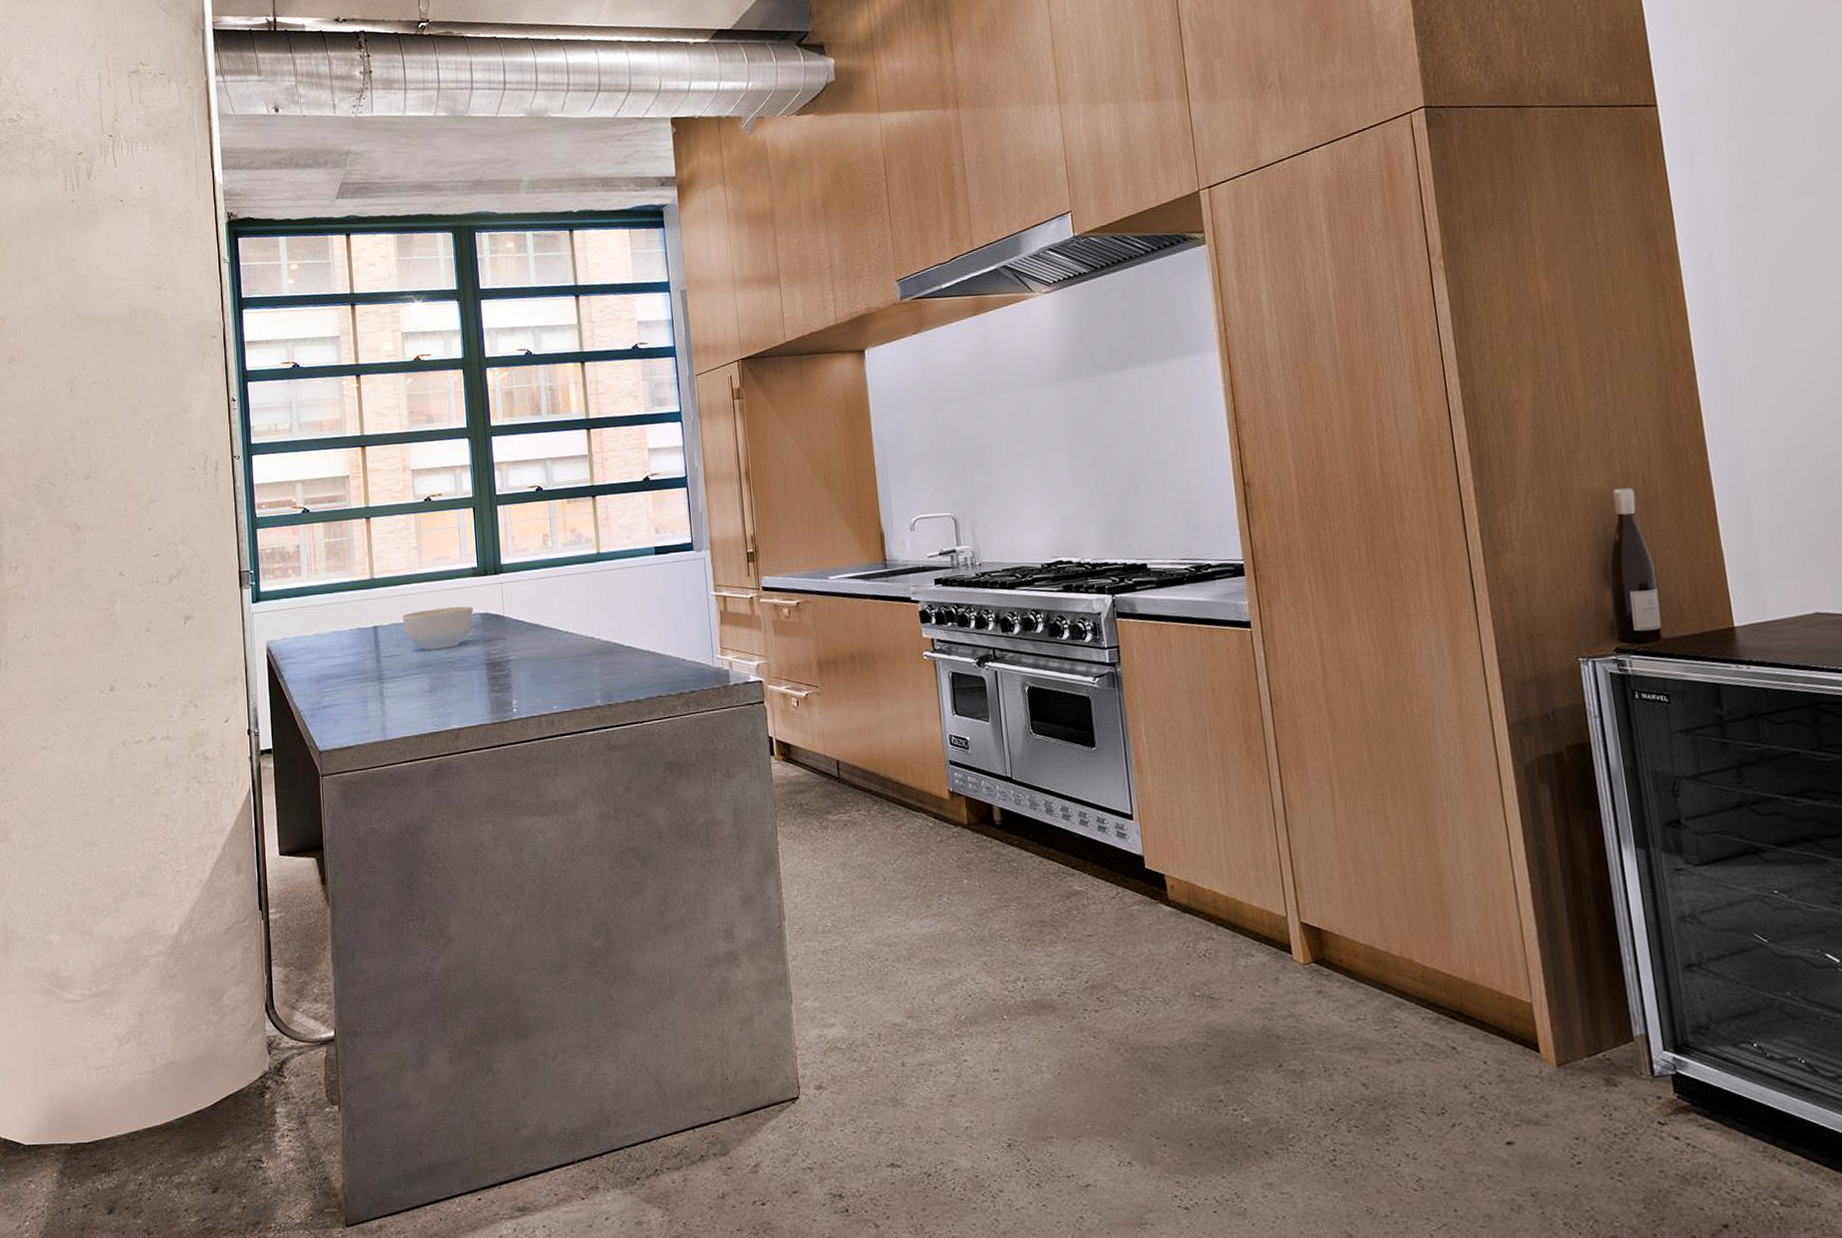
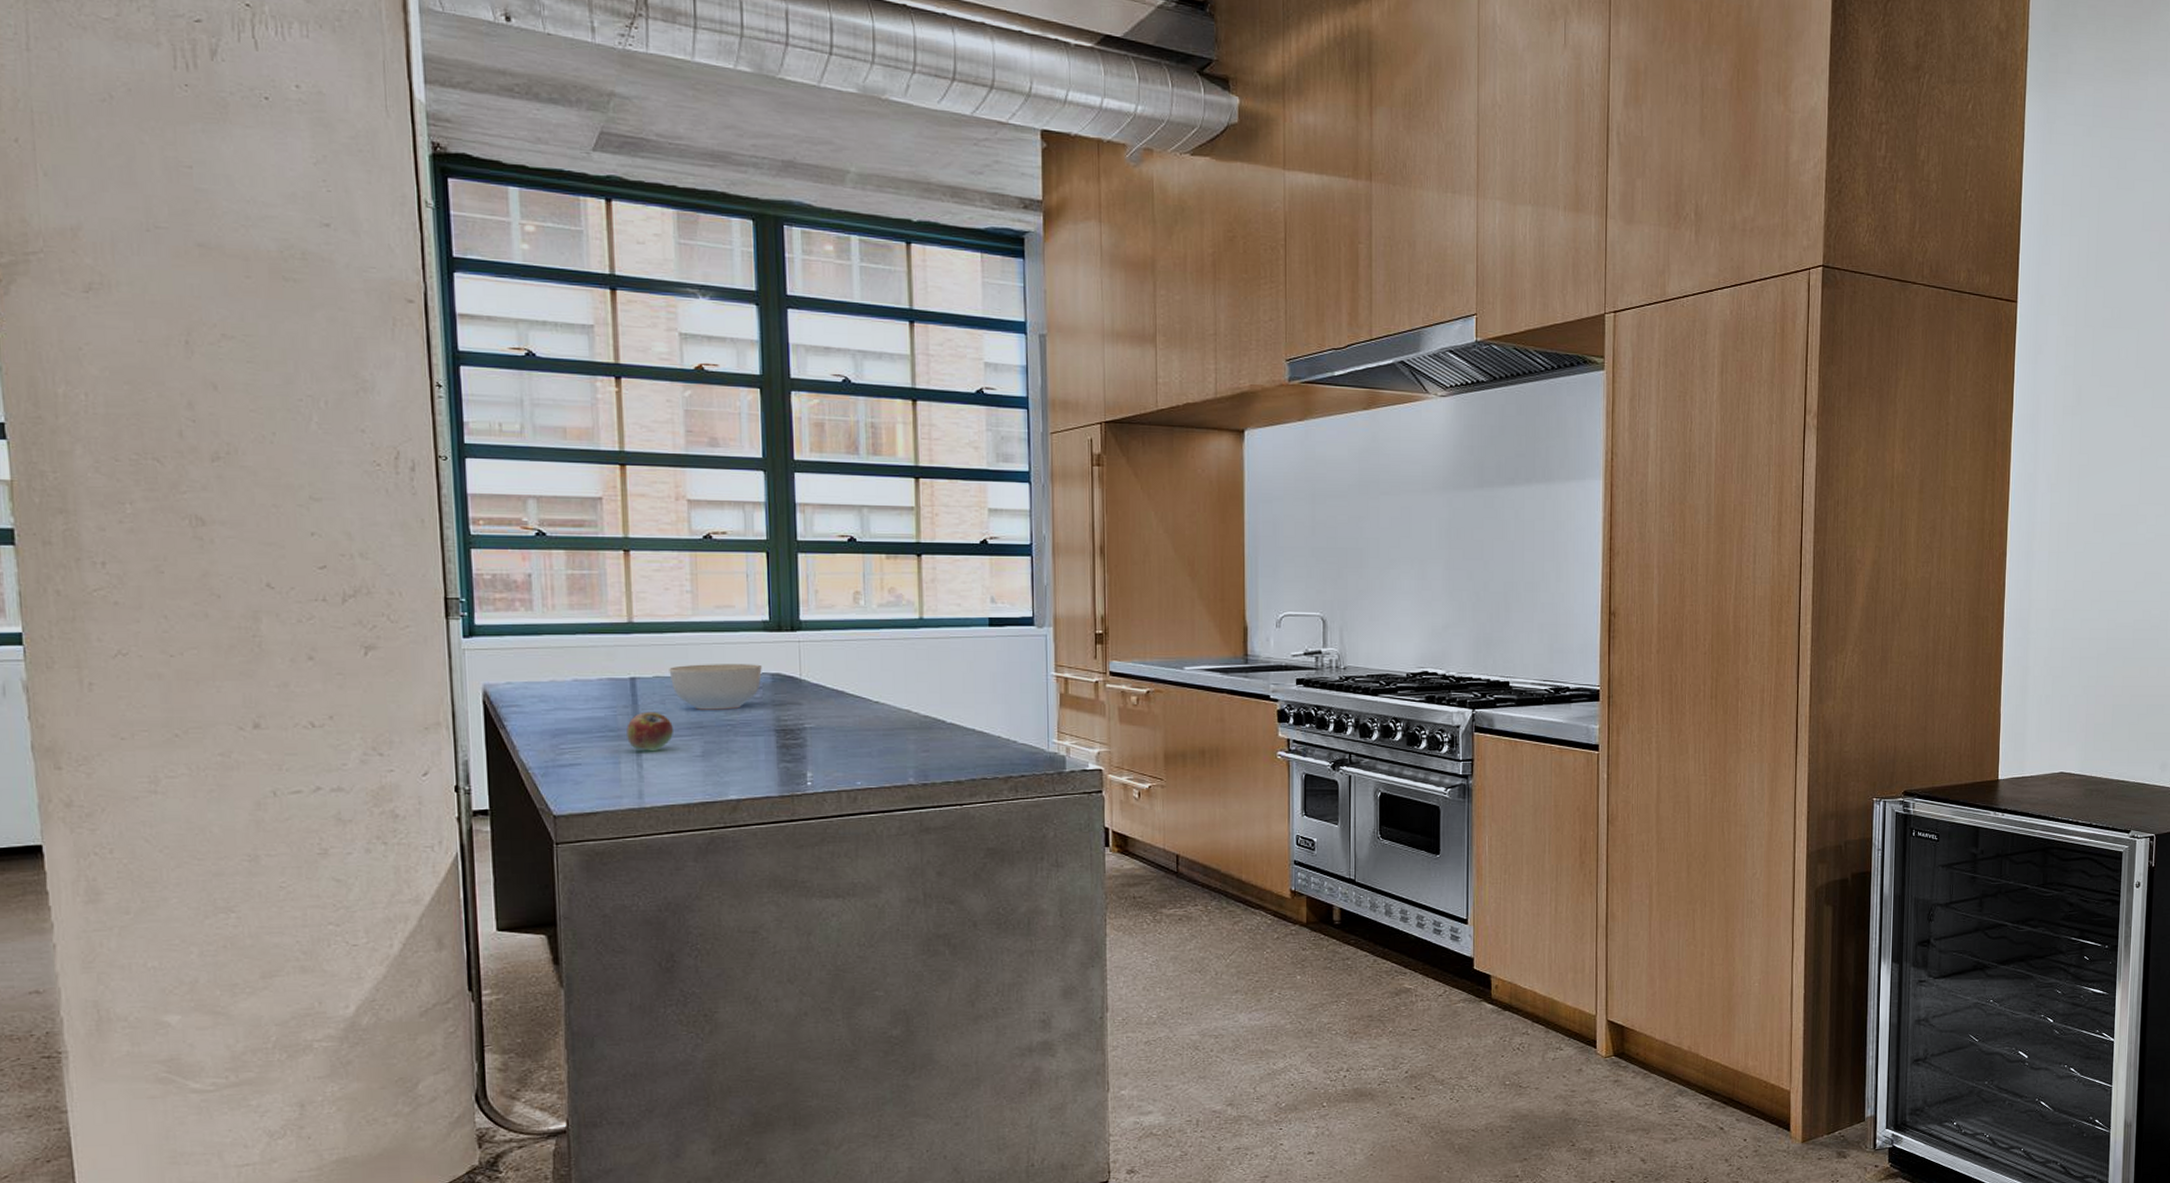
fruit: none [372,654,407,689] -> present [626,711,673,751]
bottle: present [1608,487,1663,644] -> none [1905,650,1947,788]

